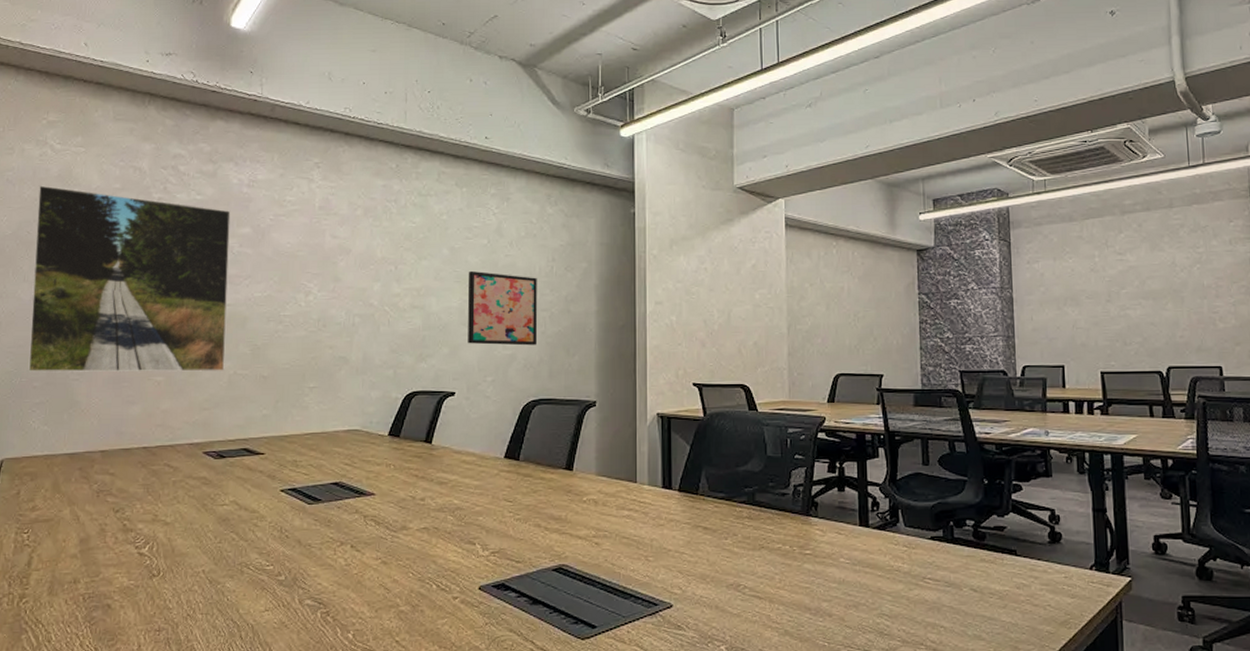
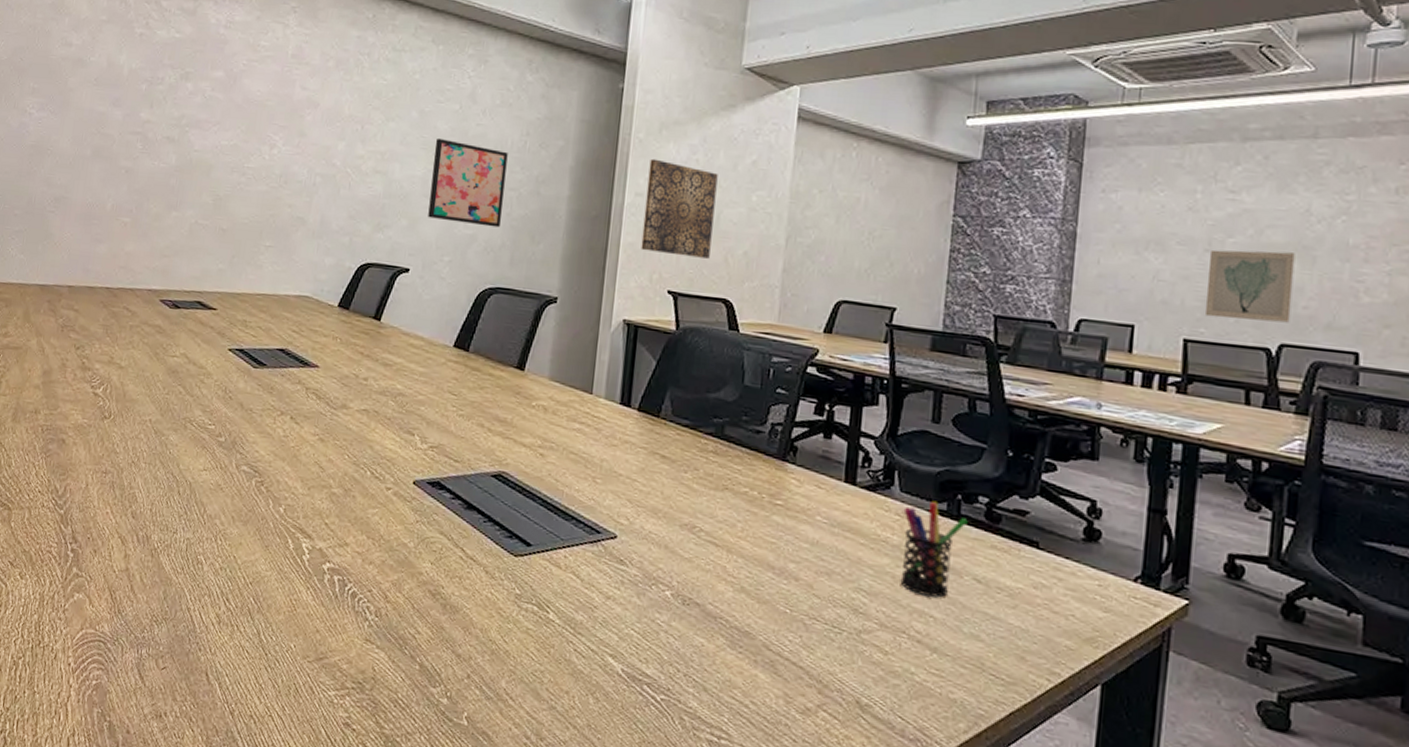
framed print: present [28,185,231,373] -> none [11,12,207,219]
wall art: none [665,271,725,352] -> present [641,158,718,259]
pen holder: none [909,530,961,610] -> present [900,500,968,598]
wall art: none [1110,296,1173,352] -> present [1204,249,1295,323]

